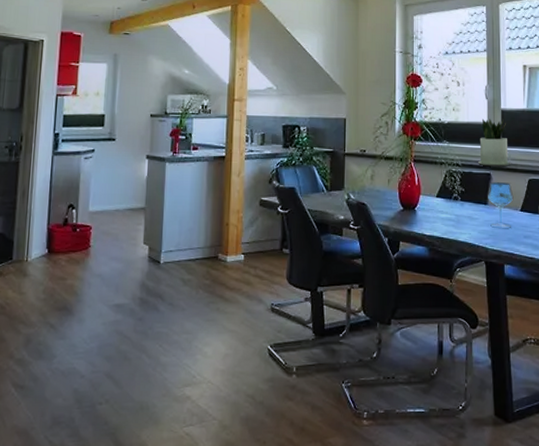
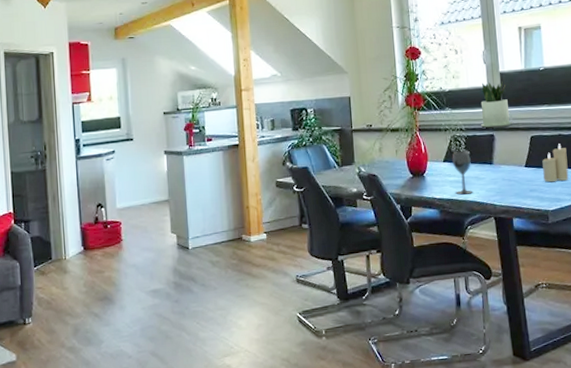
wine glass: none [446,187,465,234] -> present [452,150,473,195]
wine glass: present [488,182,514,229] -> none [492,141,518,186]

